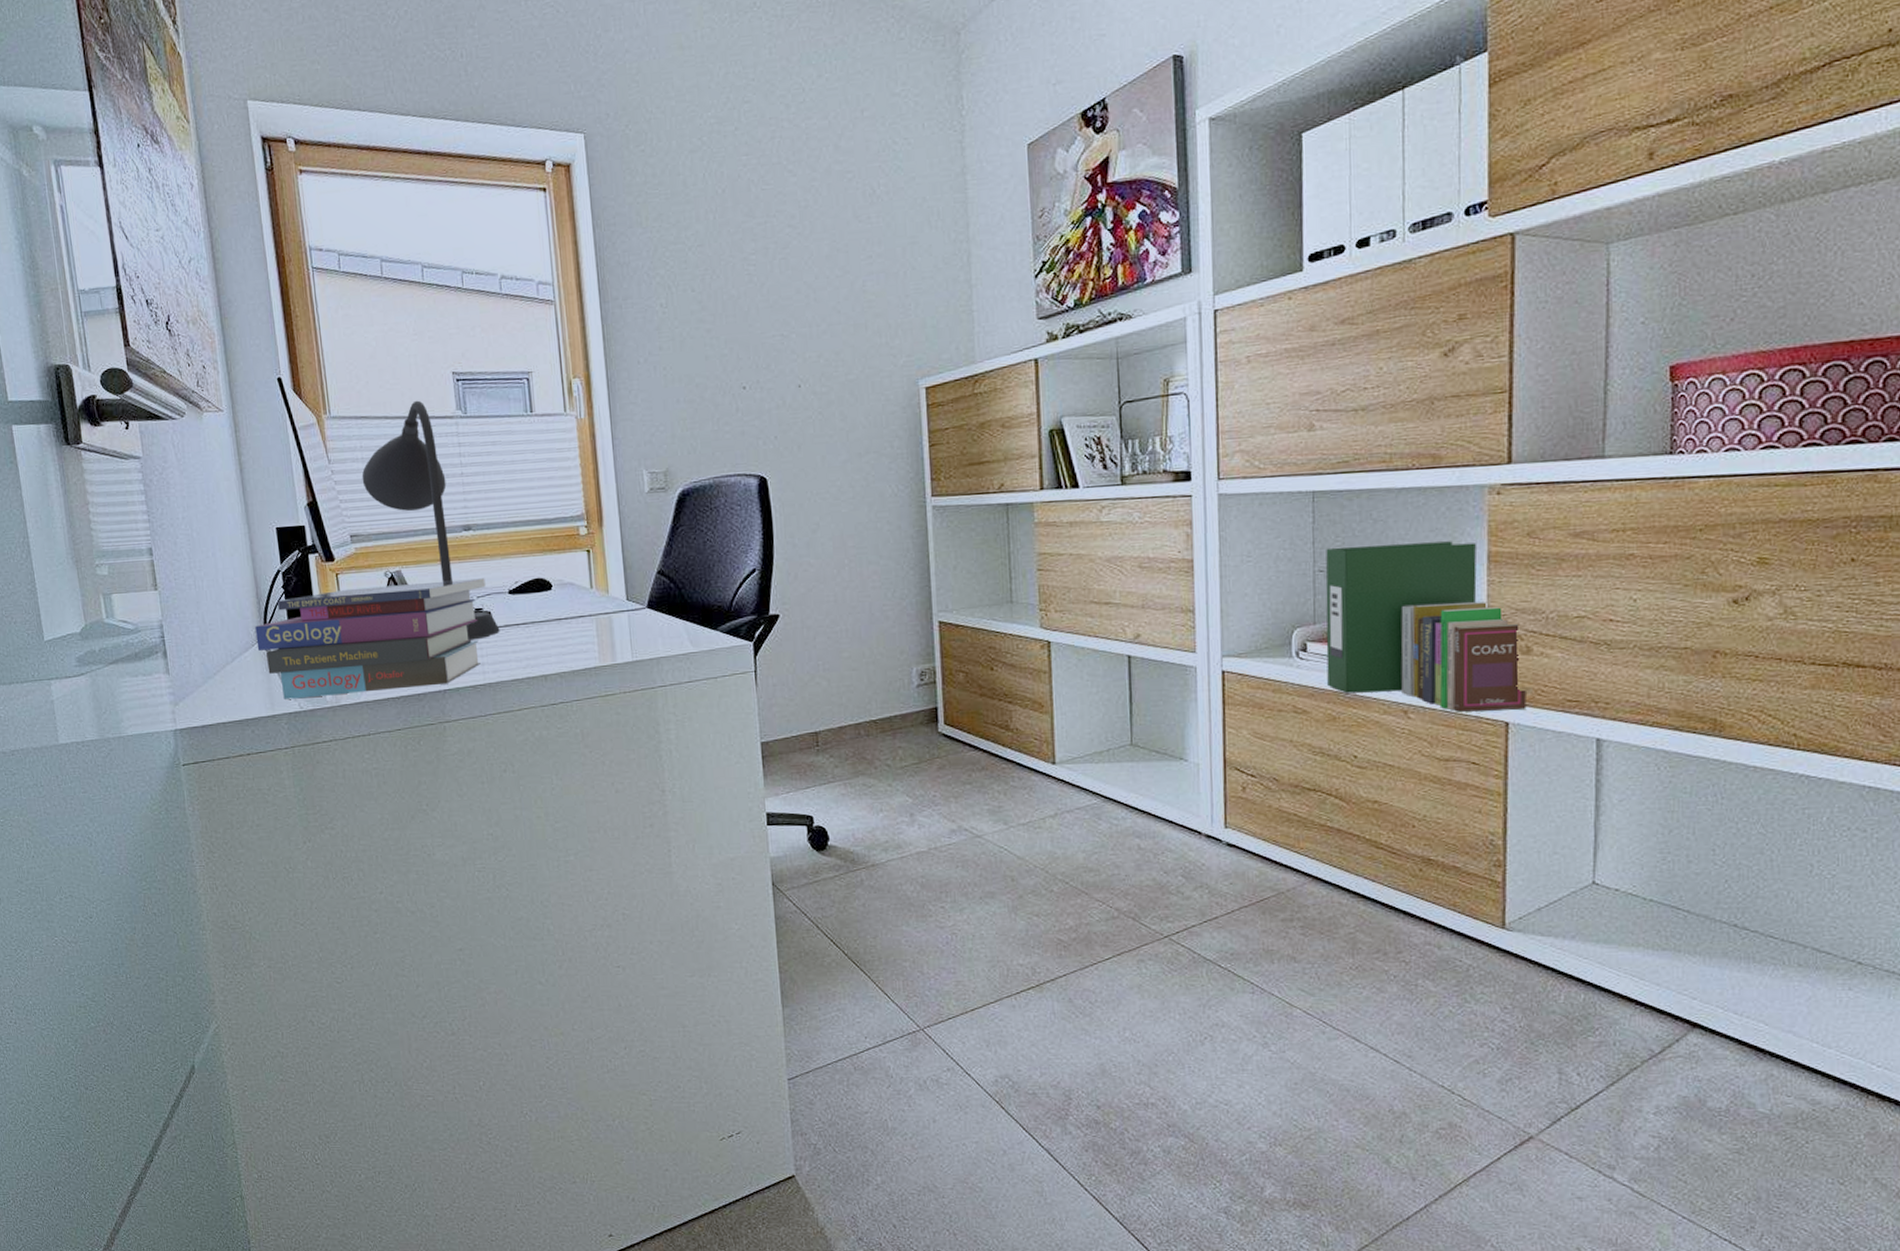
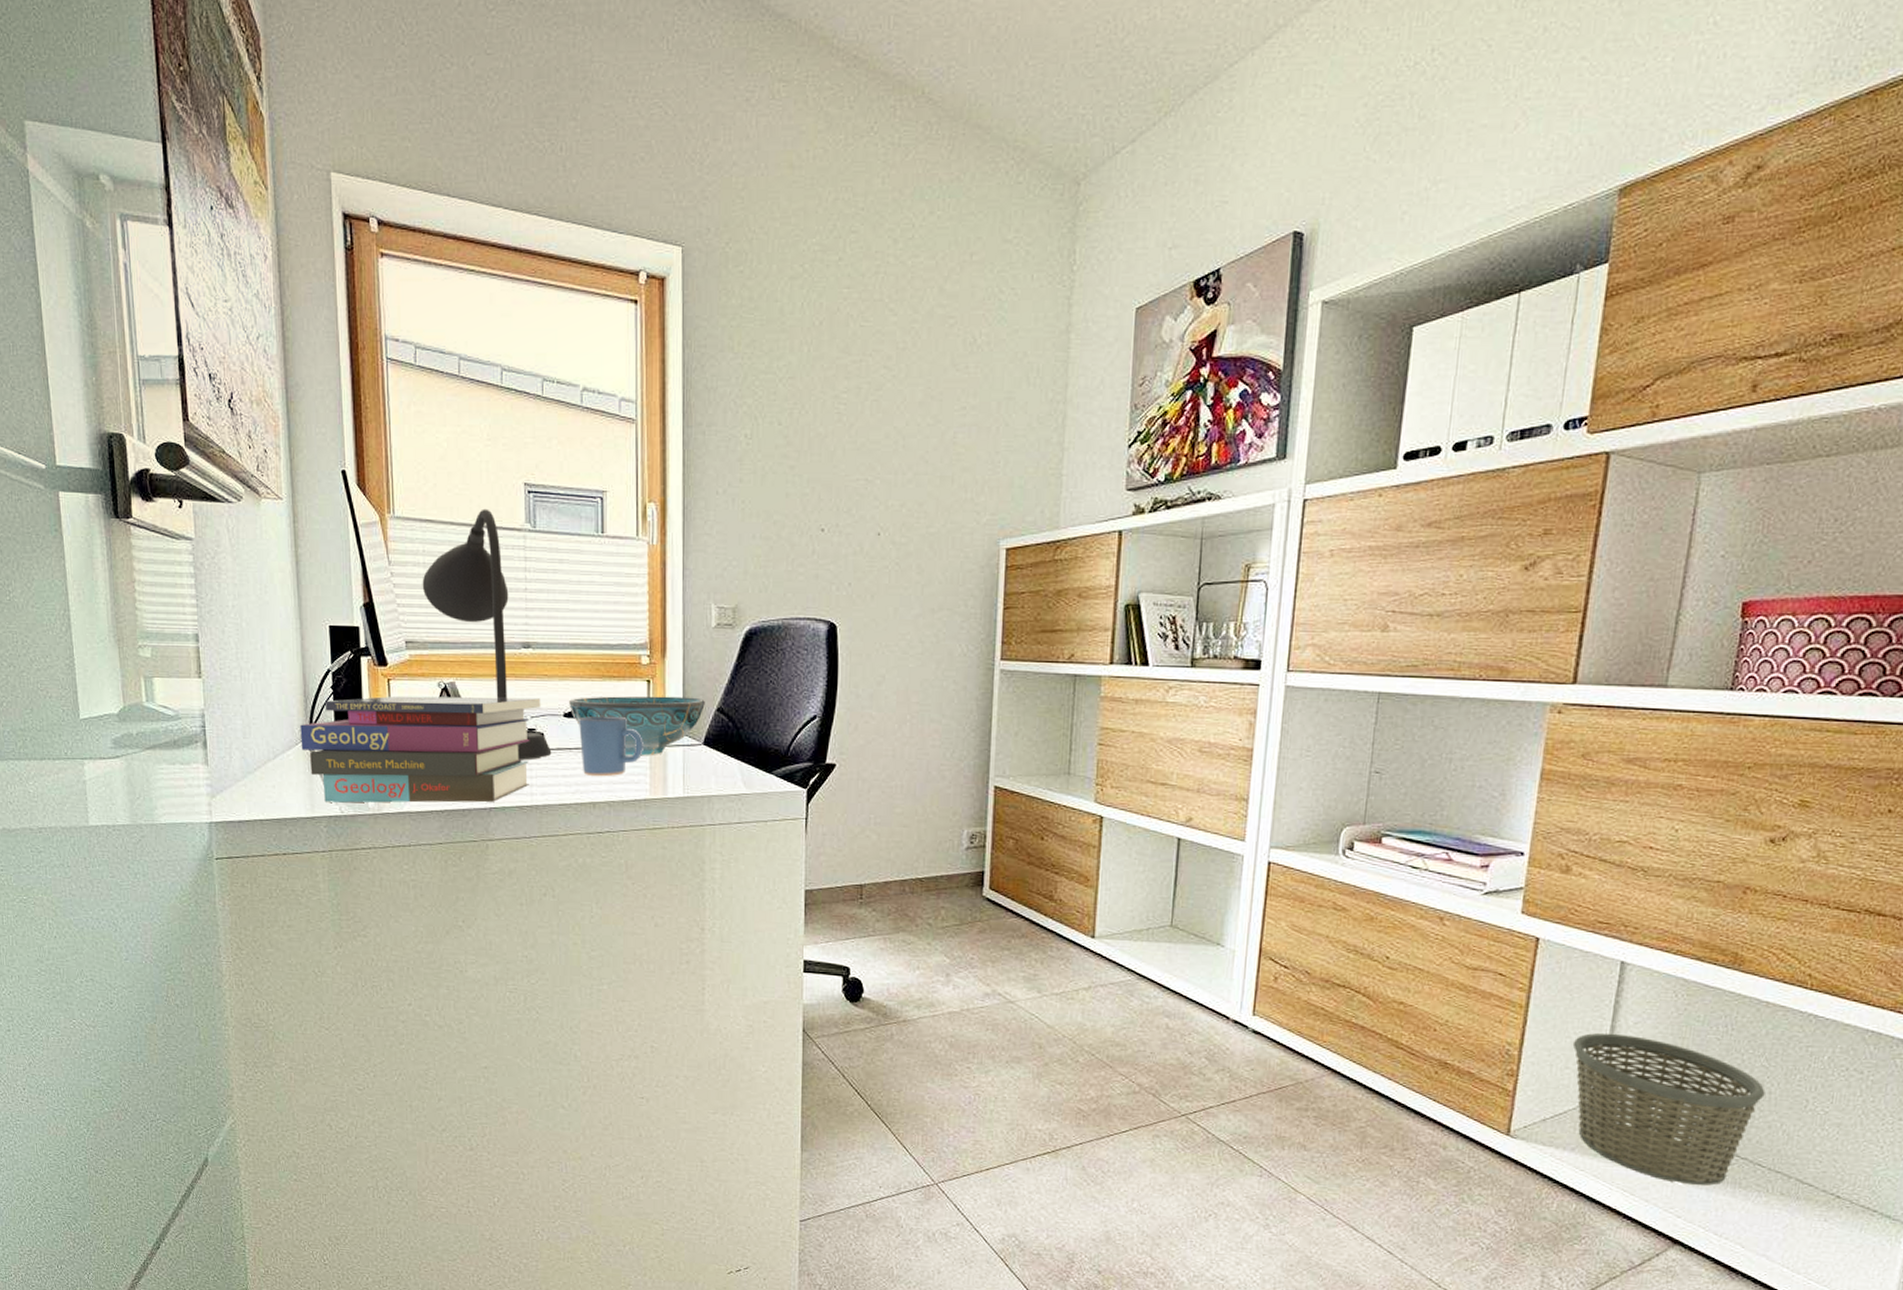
decorative bowl: none [512,562,645,627] -> present [568,696,705,757]
mug: none [524,588,589,650] -> present [579,716,643,777]
binder: present [1325,541,1477,694] -> none [1369,750,1531,898]
books: present [1401,602,1527,712] -> none [1440,814,1561,926]
basket: none [1558,813,1766,965] -> present [1572,1032,1766,1186]

